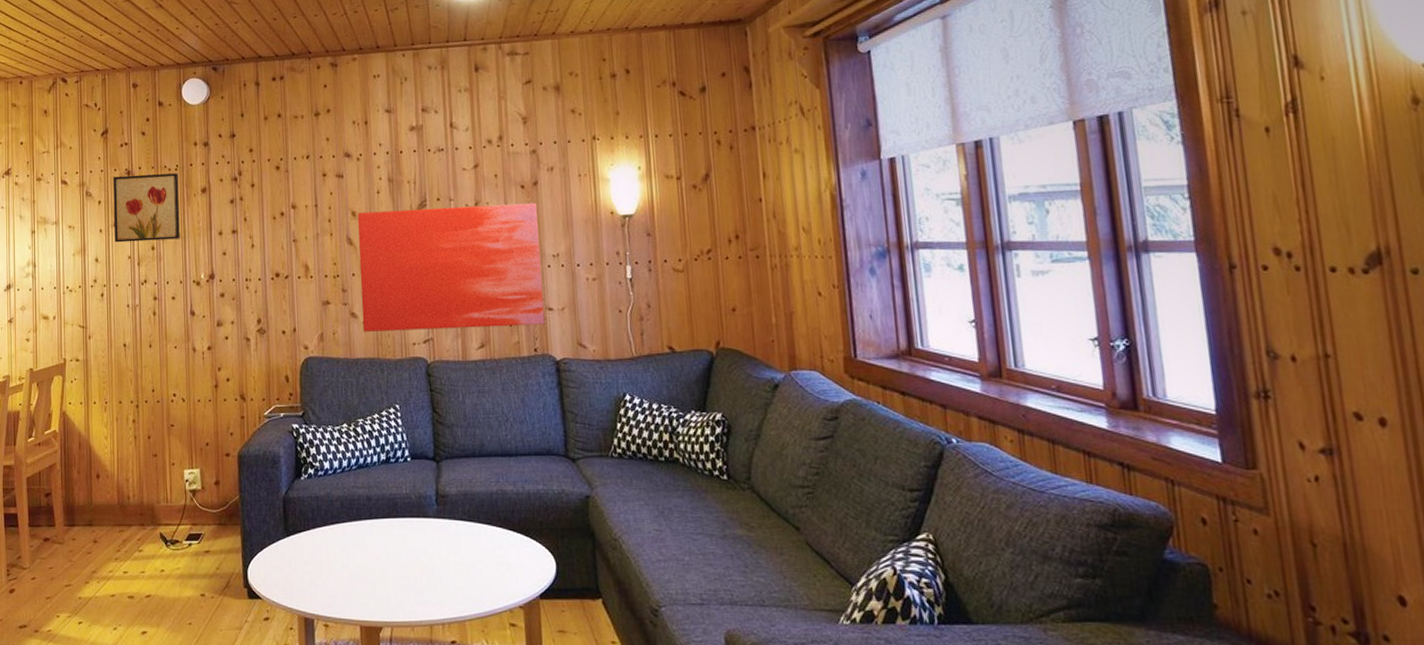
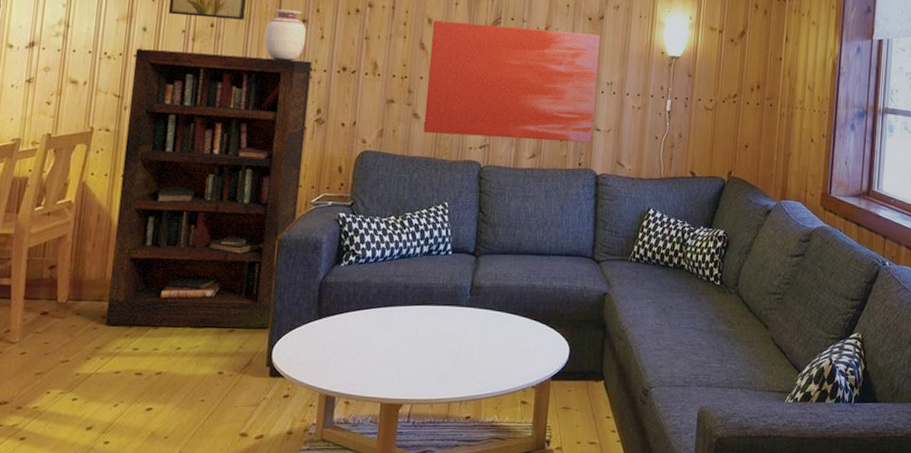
bookcase: none [92,271,253,550] -> present [105,49,312,329]
vase: none [200,222,238,274] -> present [265,9,306,61]

